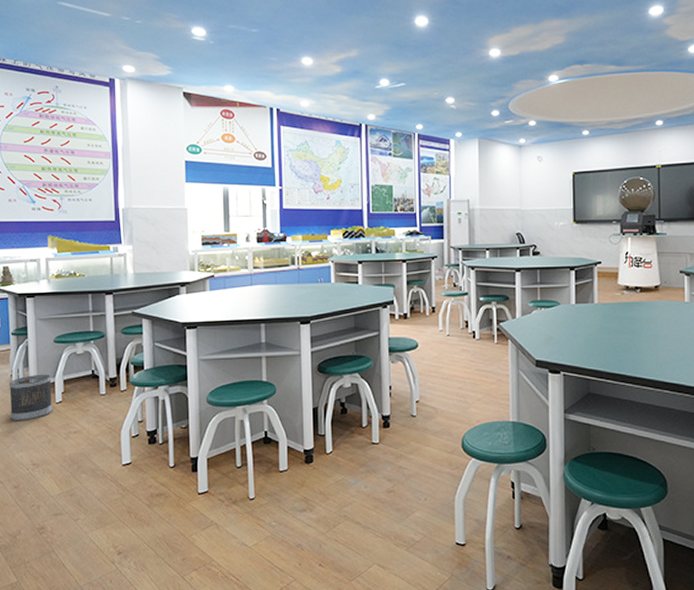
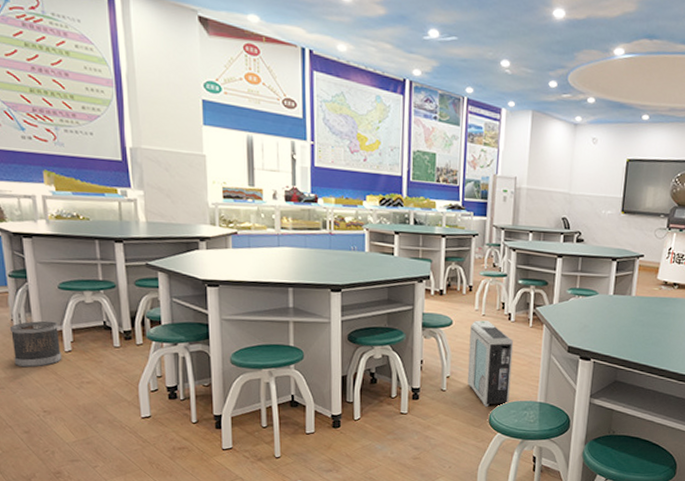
air purifier: none [436,341,481,431] -> present [467,320,514,408]

